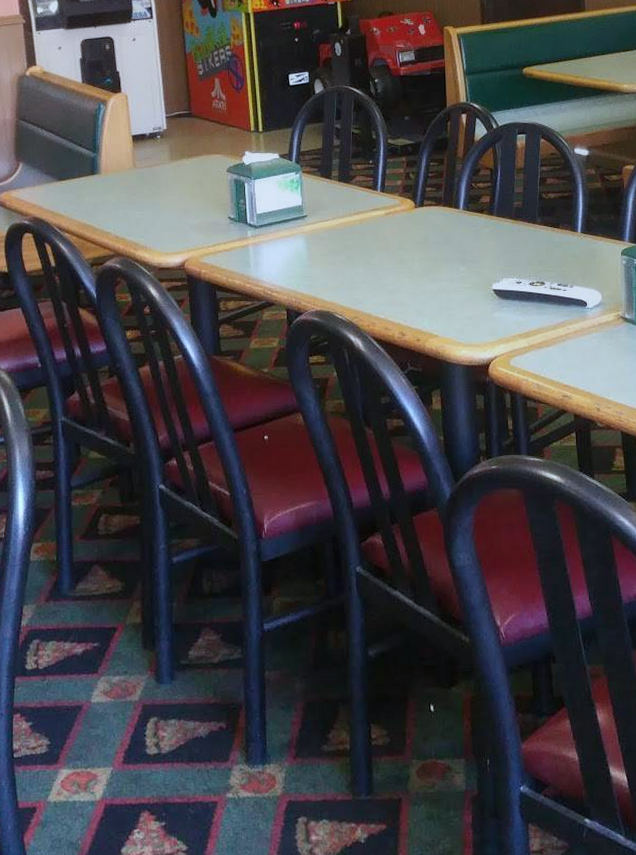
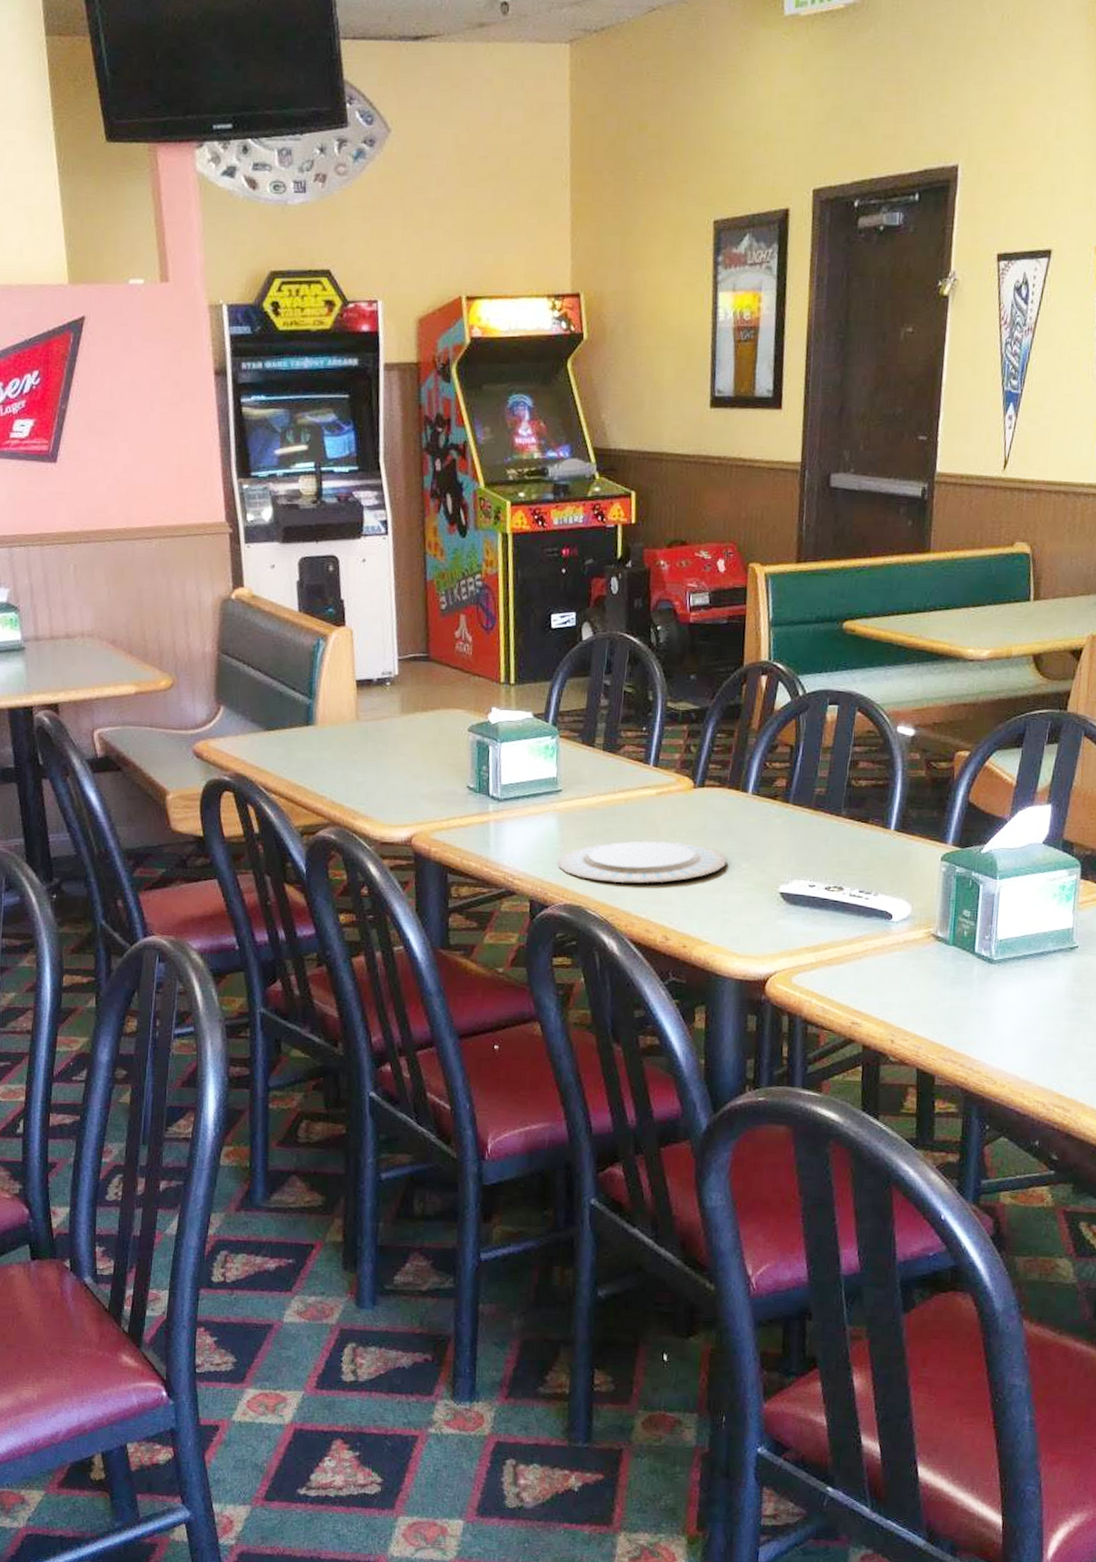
plate: none [308,253,448,290] -> present [557,840,728,884]

